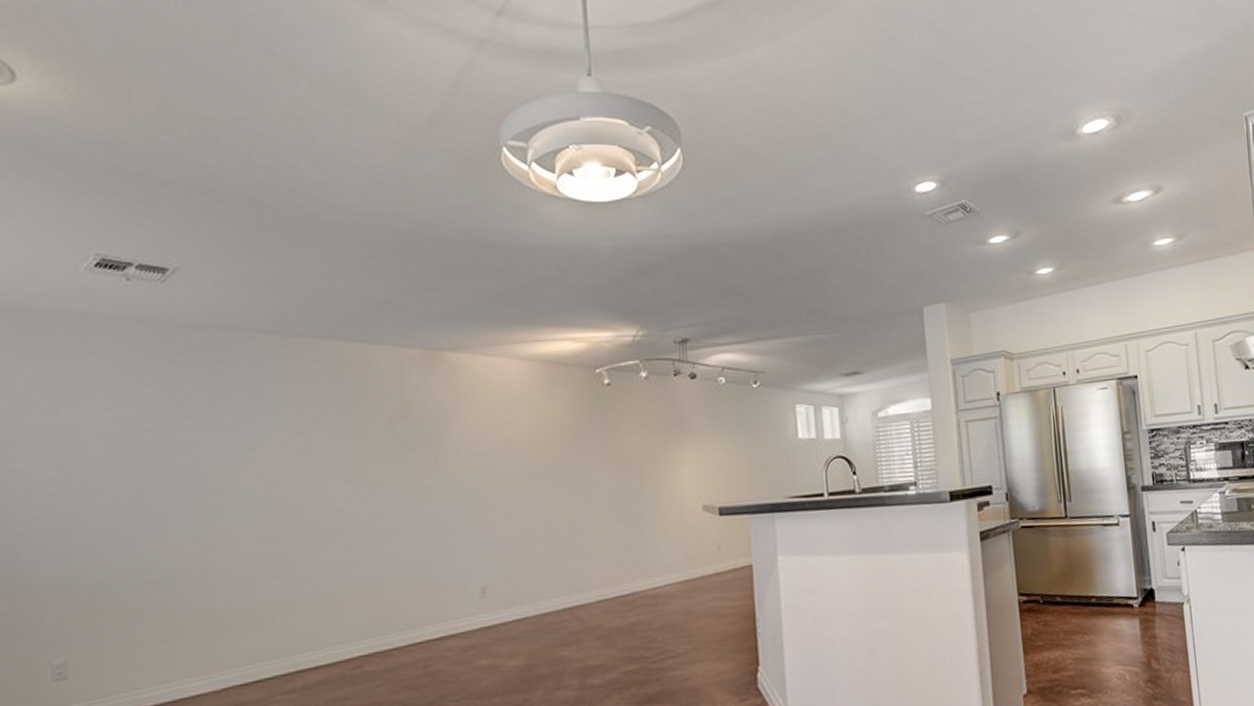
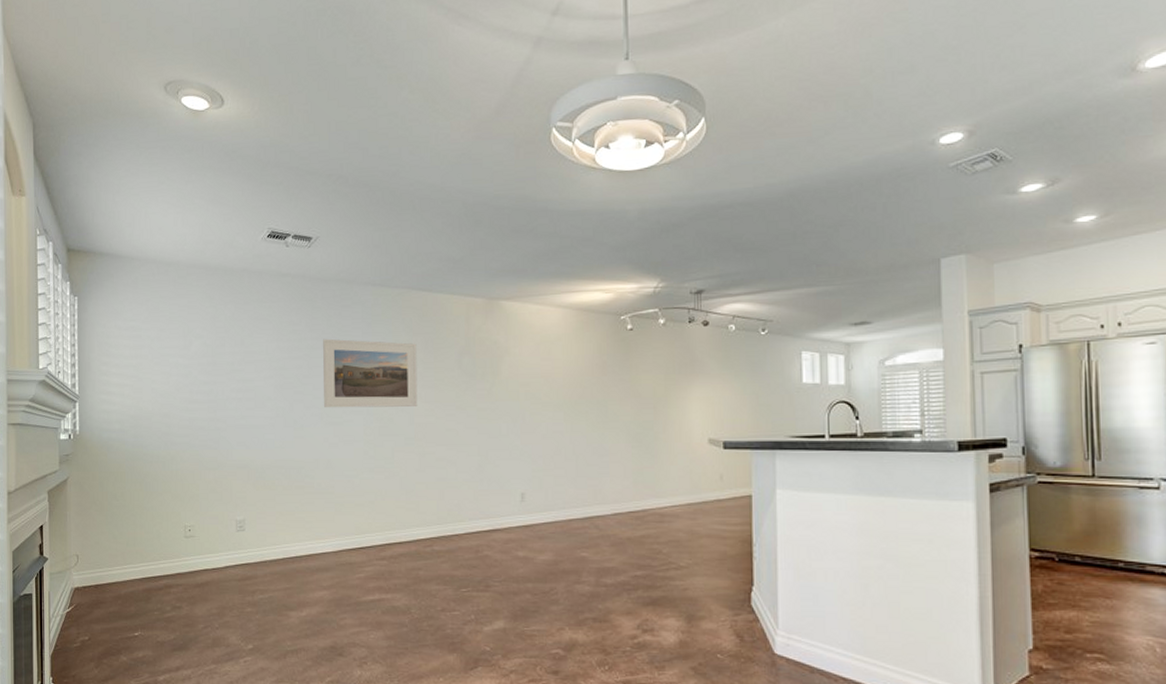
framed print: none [189,404,335,498] -> present [323,338,418,408]

